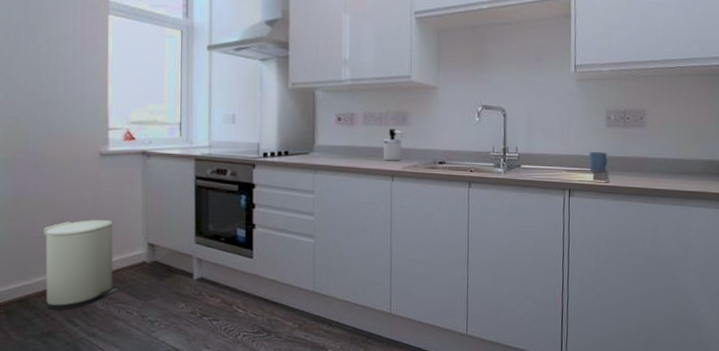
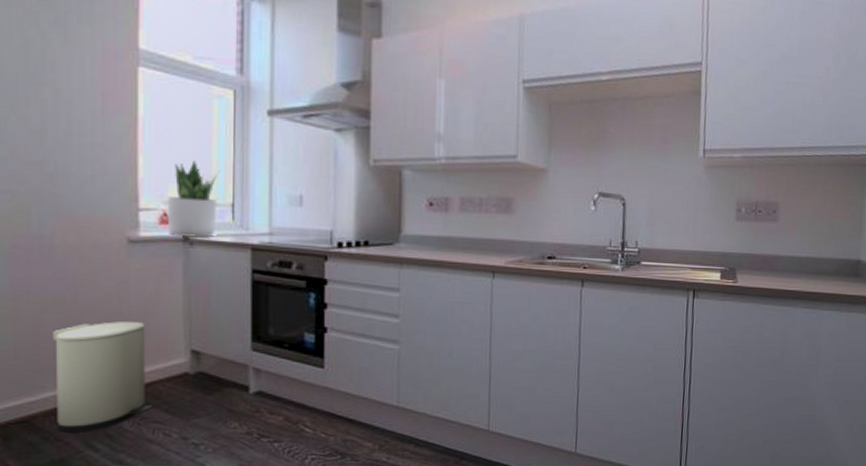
planter: none [130,88,171,151] -> present [167,160,221,238]
soap dispenser: present [382,129,403,161] -> none [482,217,507,255]
mug: present [589,151,608,173] -> none [716,247,737,272]

